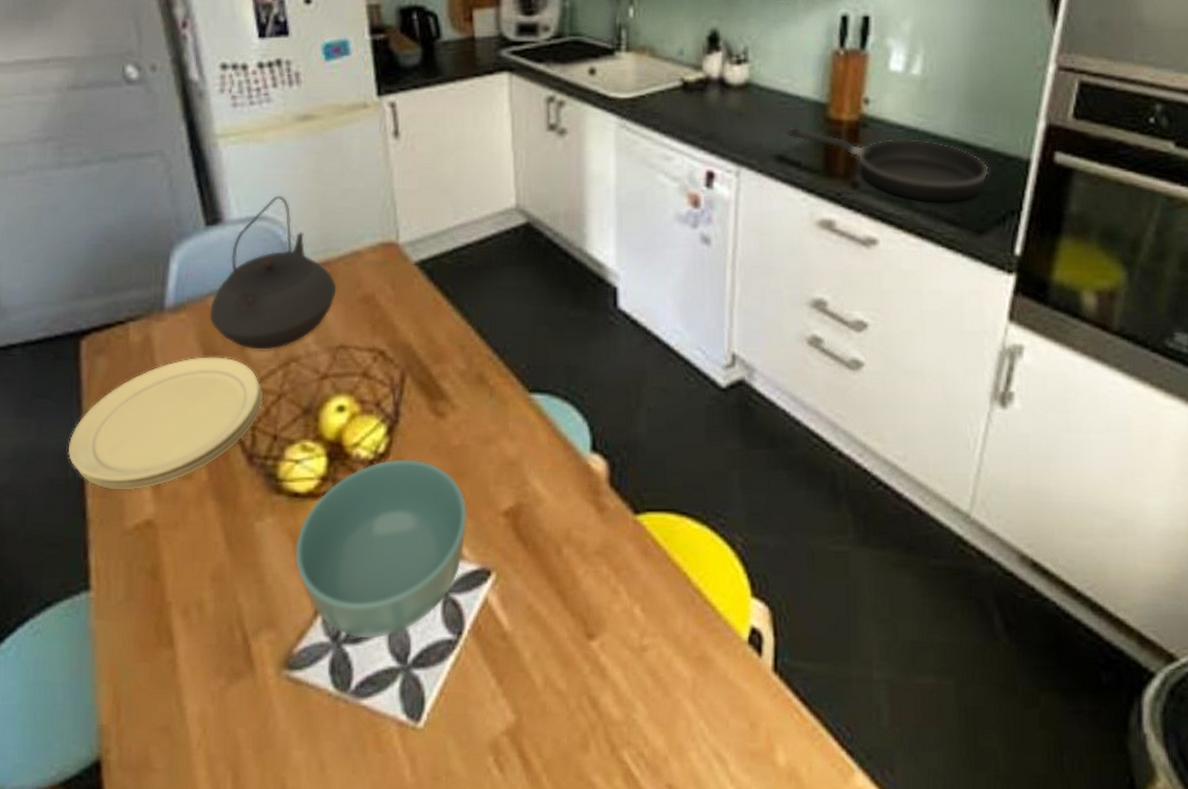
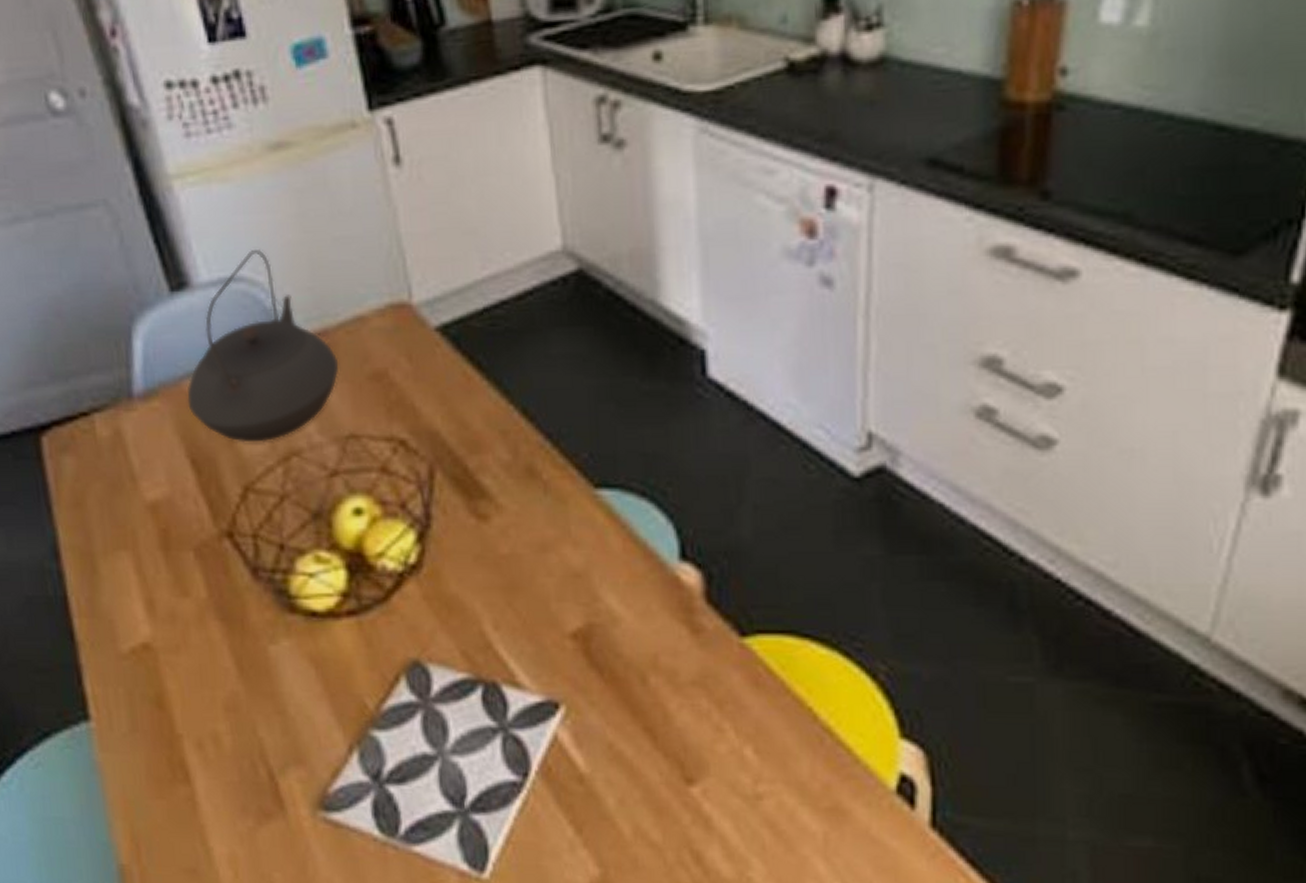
plate: present [67,356,264,491] -> none [43,452,263,610]
bowl: present [295,459,468,639] -> none [319,571,526,778]
frying pan: present [786,127,989,205] -> none [941,116,1254,217]

